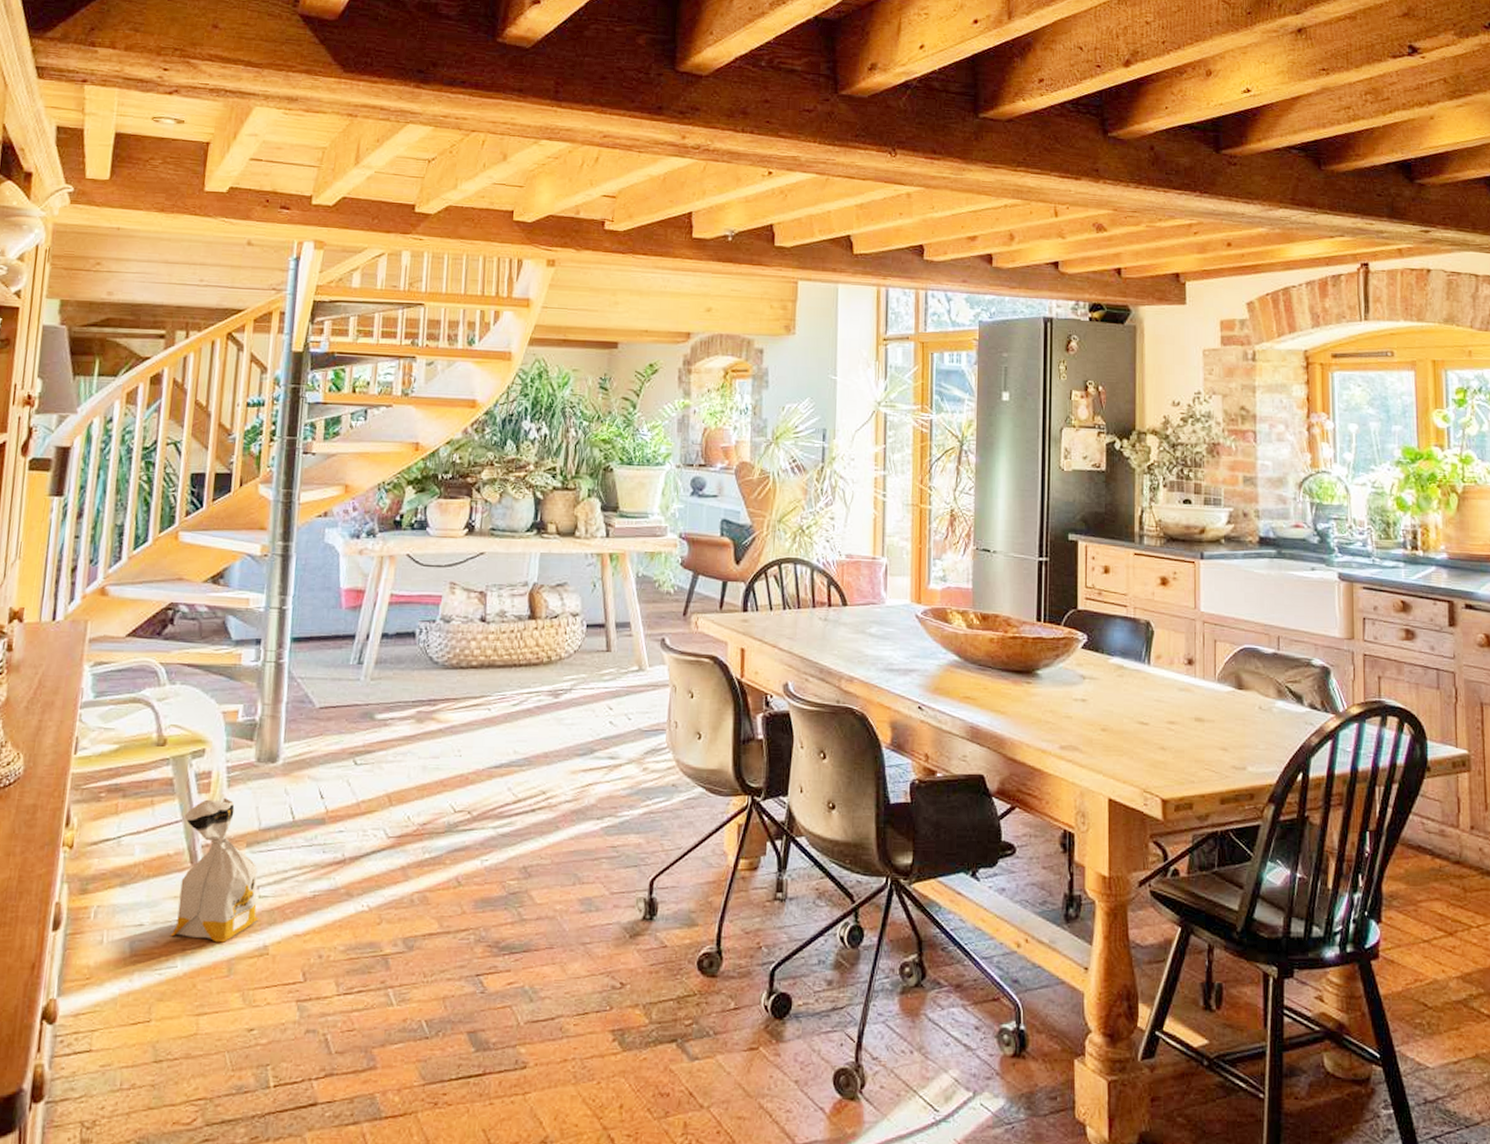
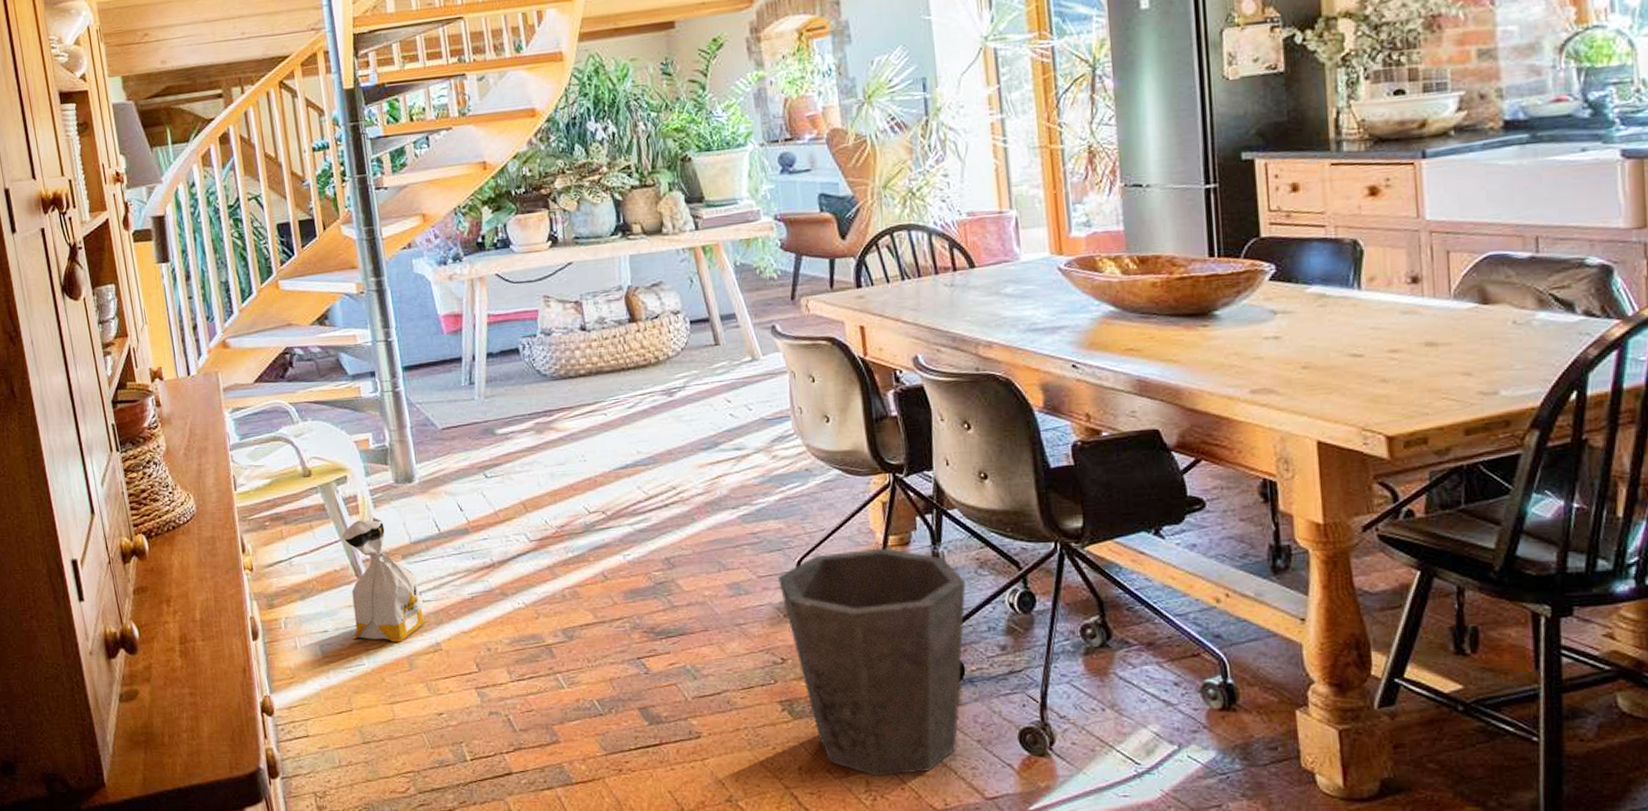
waste bin: none [629,871,804,1118] -> present [778,548,966,777]

